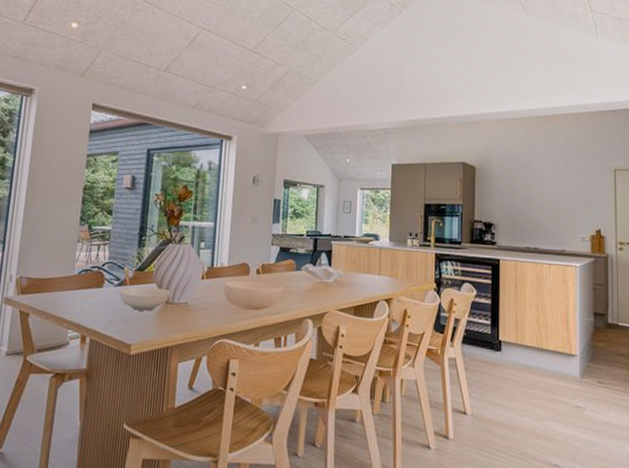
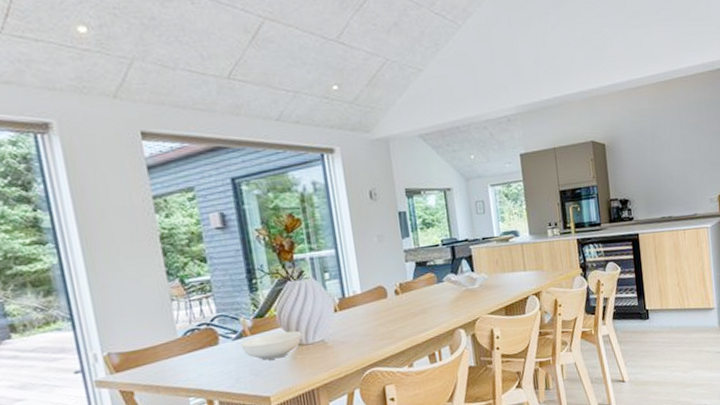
bowl: present [223,281,284,311] -> none [361,300,429,334]

